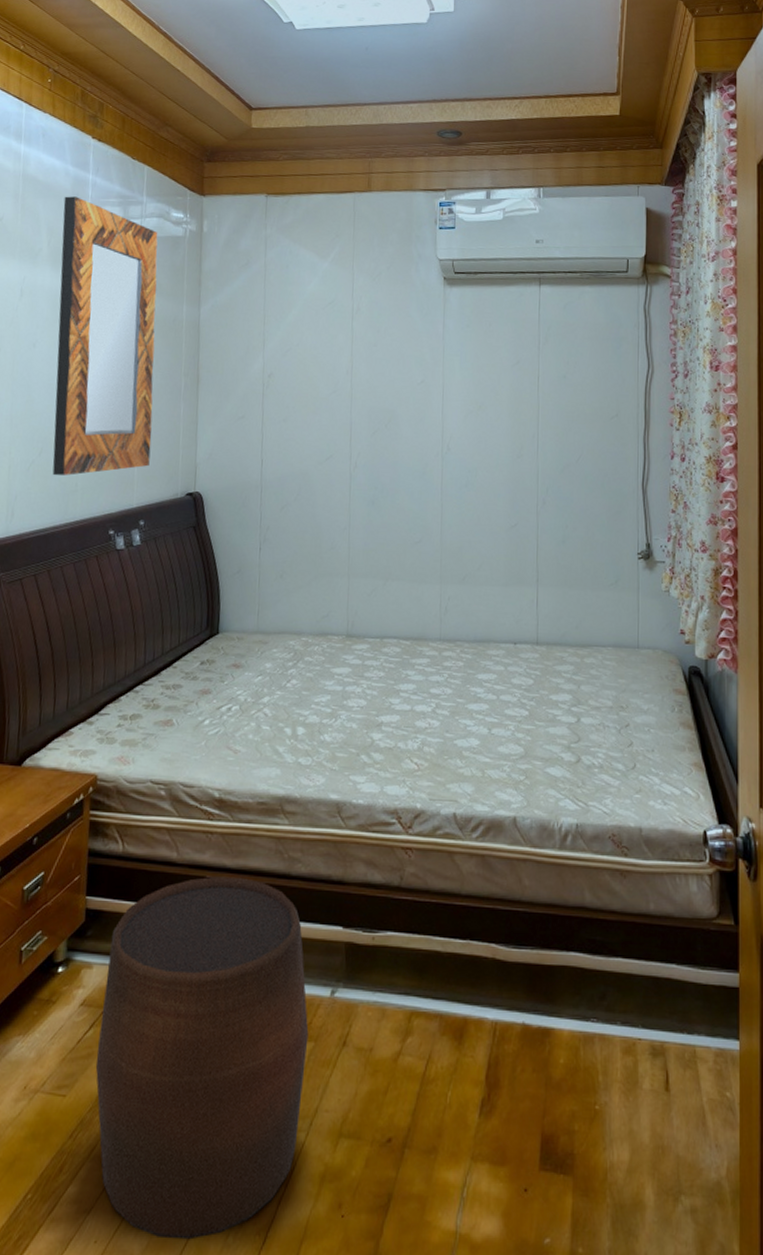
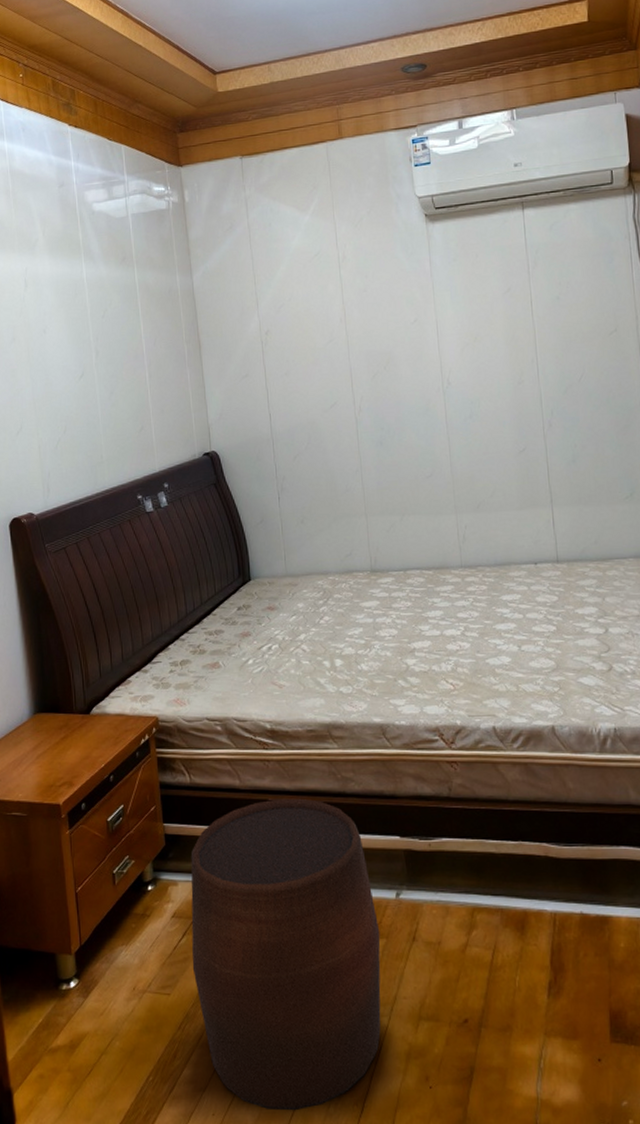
home mirror: present [52,196,158,476] -> none [51,184,165,451]

